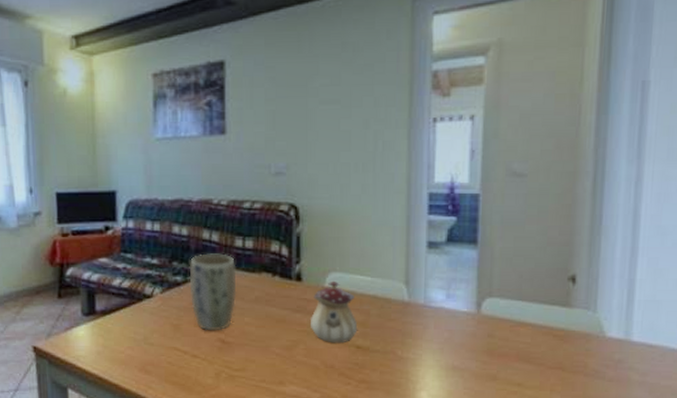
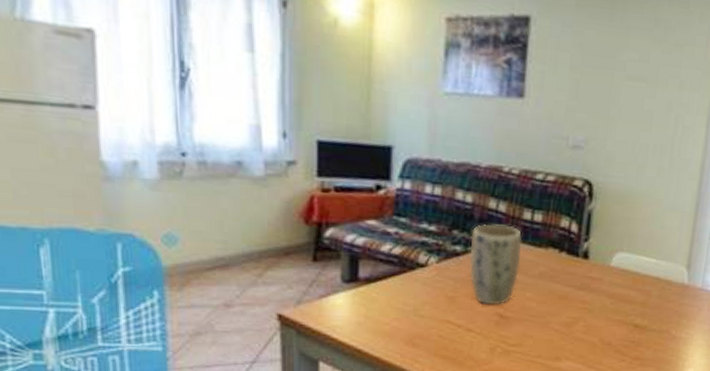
teapot: present [311,280,358,344] -> none [592,260,638,322]

